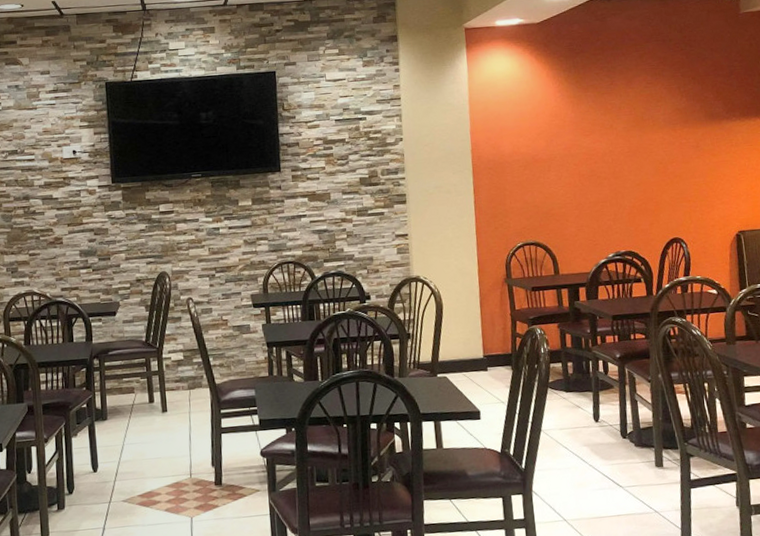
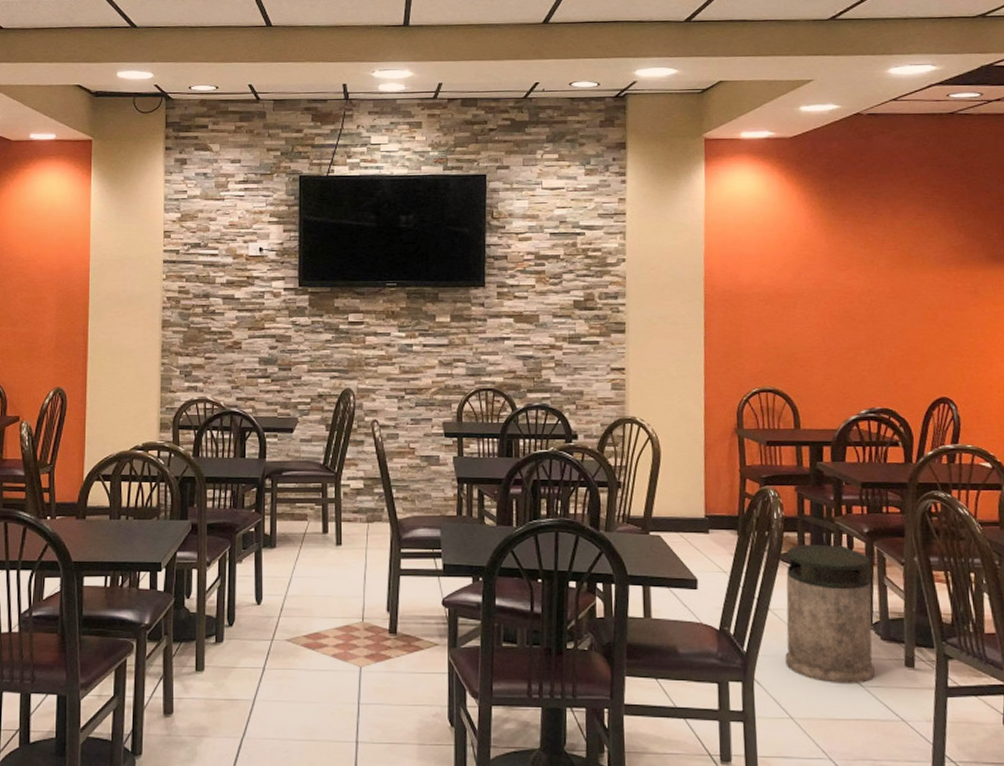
trash bin: none [553,371,631,488] -> present [785,544,875,685]

